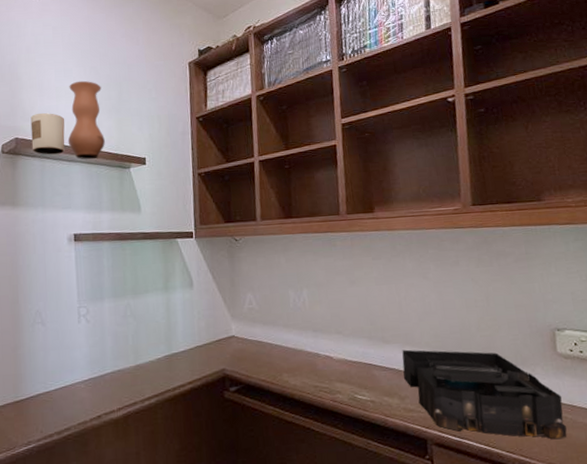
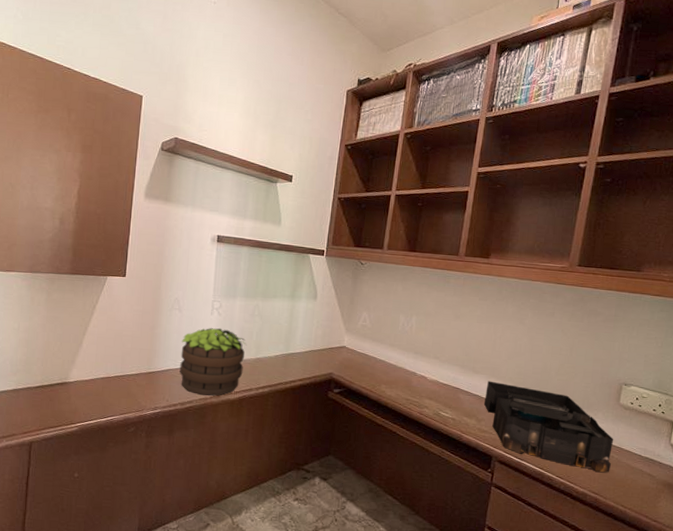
candle: present [30,112,65,155] -> none [189,117,224,160]
potted plant: none [49,336,124,419] -> present [179,327,247,396]
vase: present [67,80,105,160] -> none [223,91,262,170]

